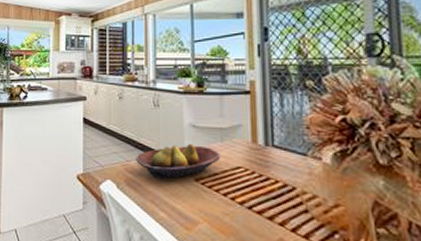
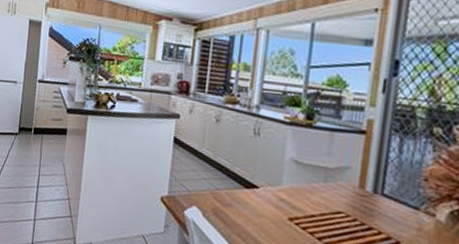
fruit bowl: present [136,143,221,179] -> none [226,179,322,214]

